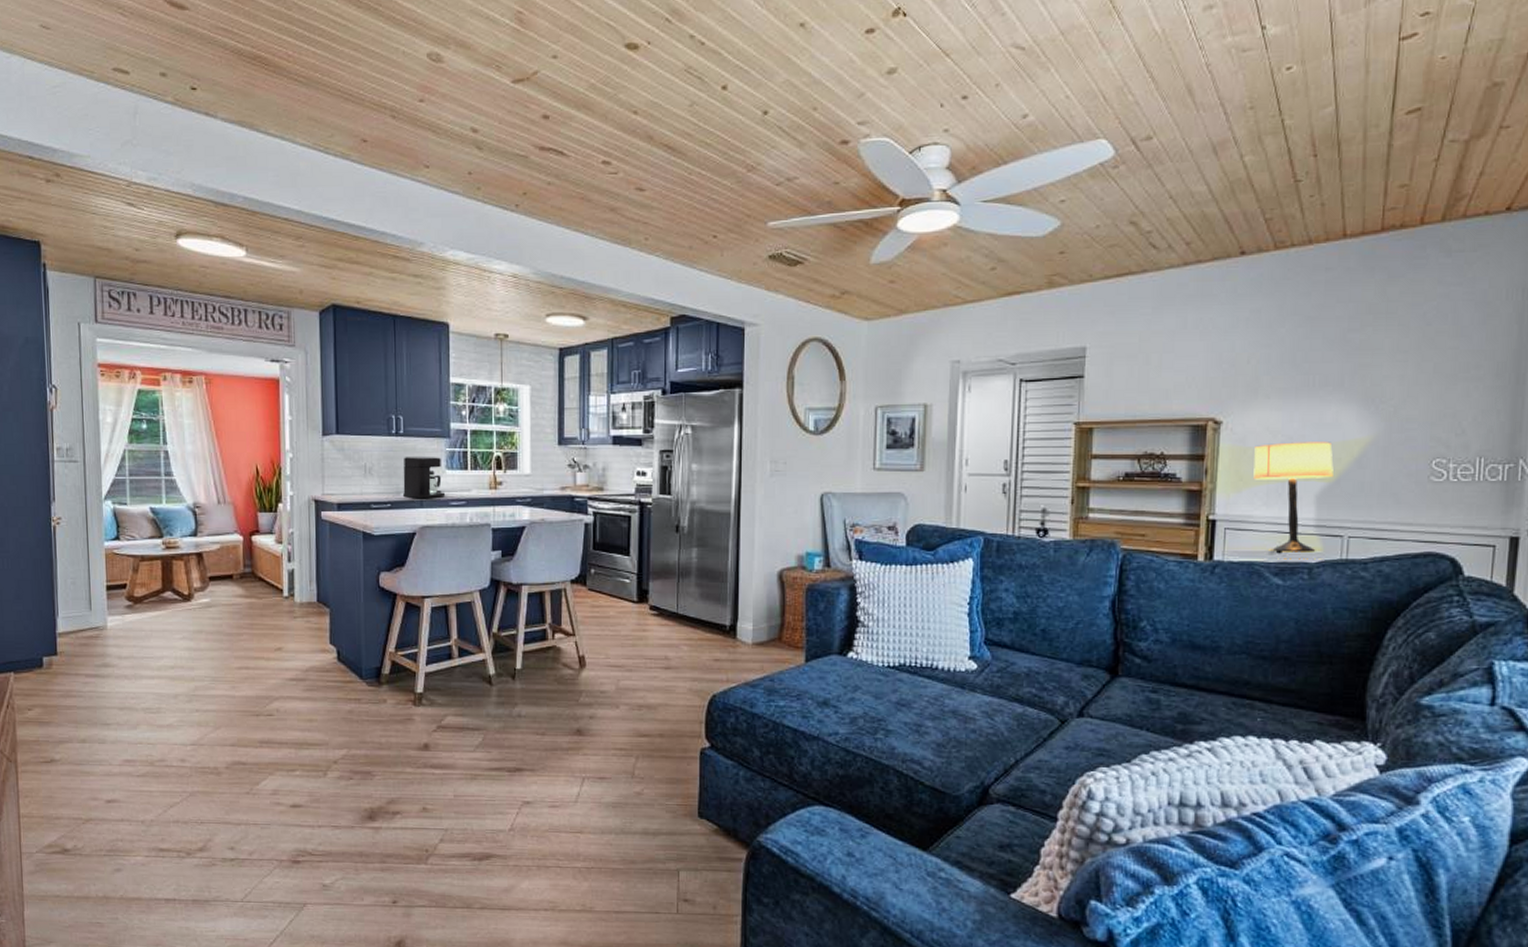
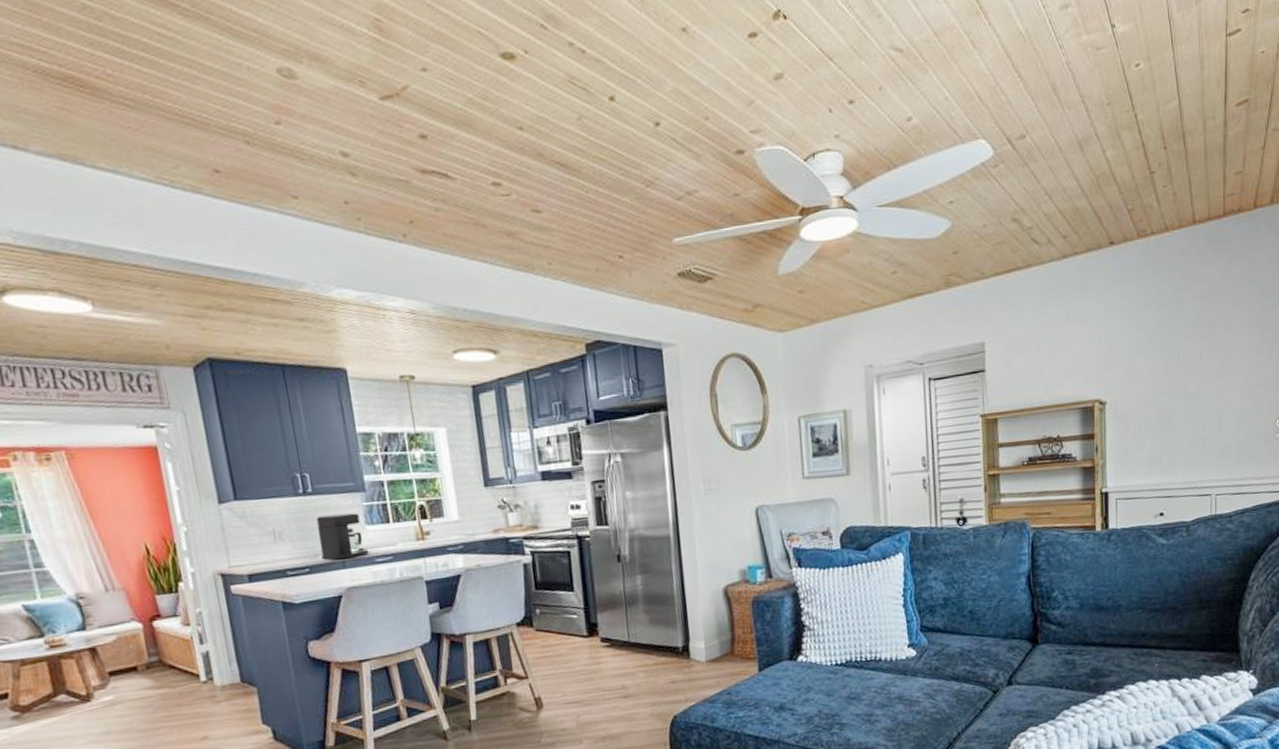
table lamp: present [1253,442,1334,552] -> none [1135,411,1200,515]

